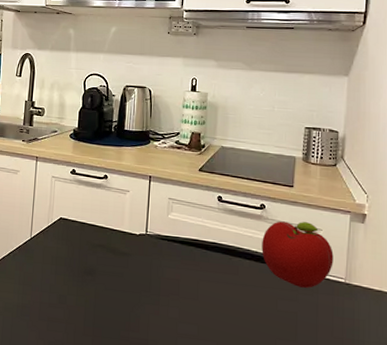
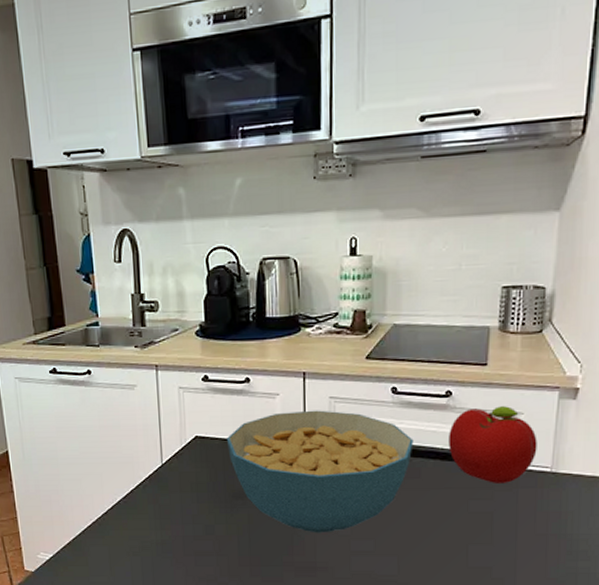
cereal bowl: none [85,206,234,314] -> present [227,410,414,533]

